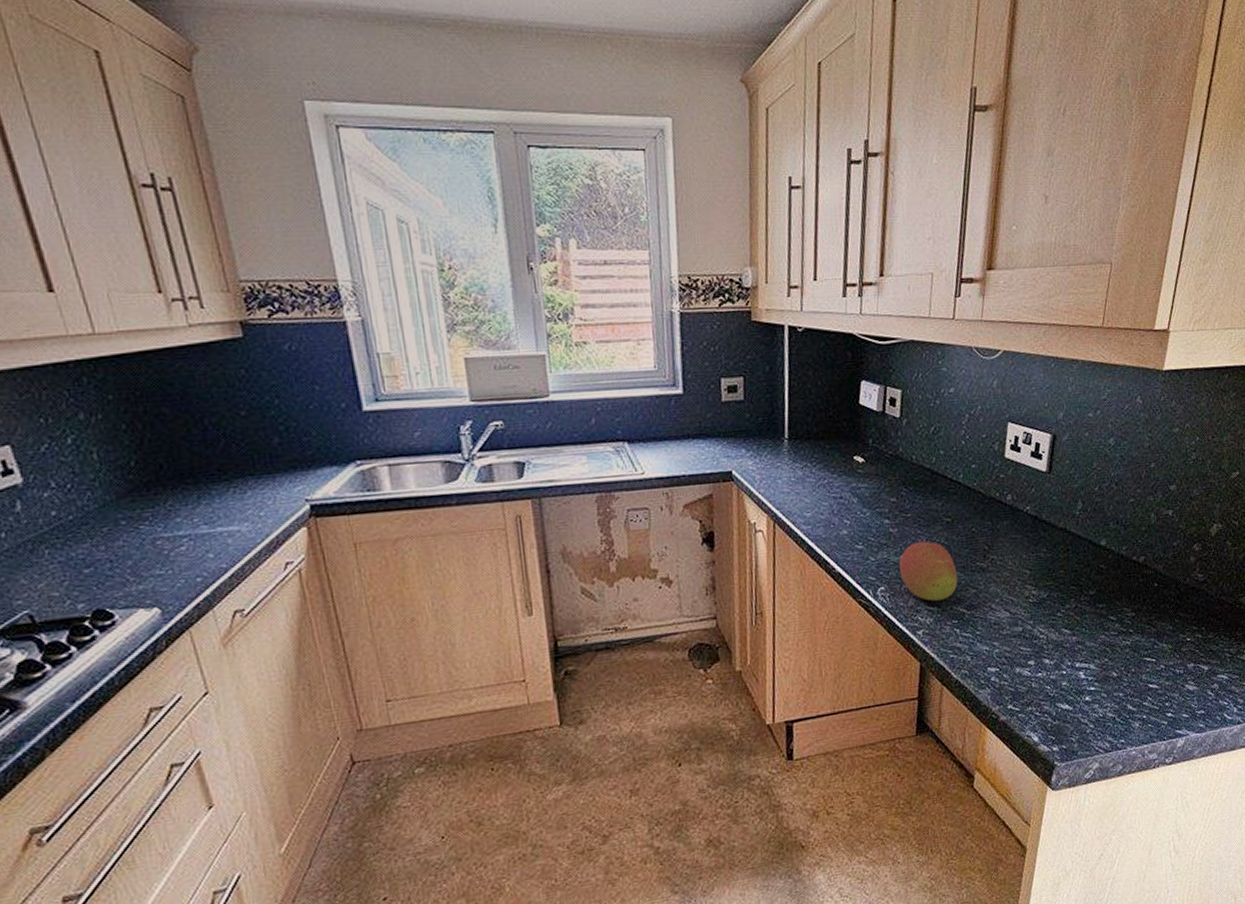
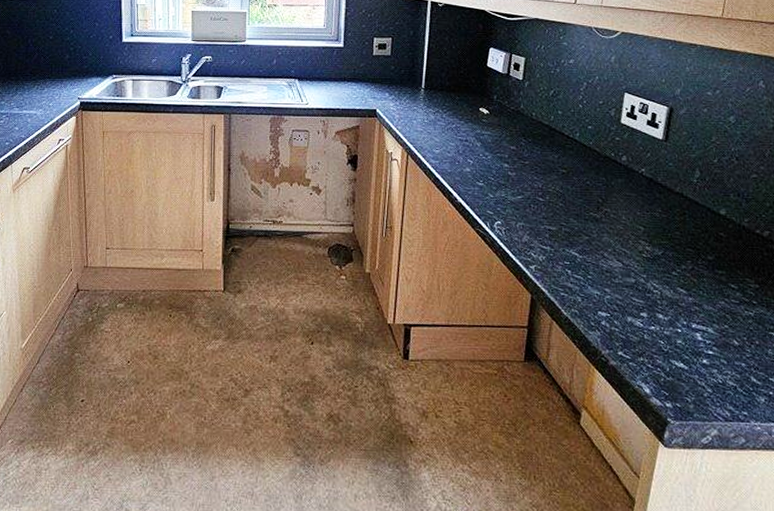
fruit: present [899,541,958,601] -> none [516,187,571,241]

